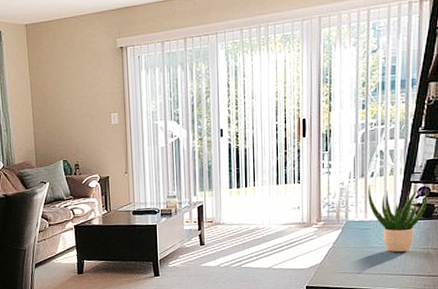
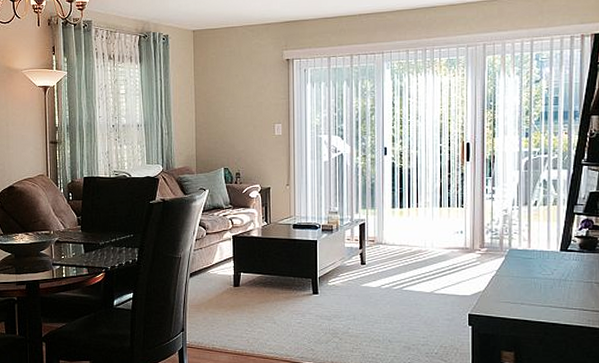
potted plant: present [368,184,428,253] -> none [532,213,591,285]

